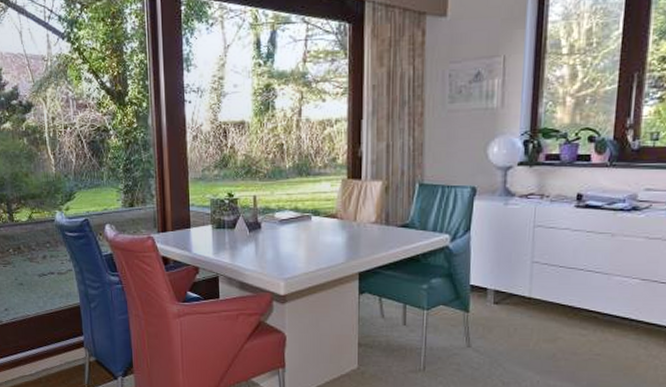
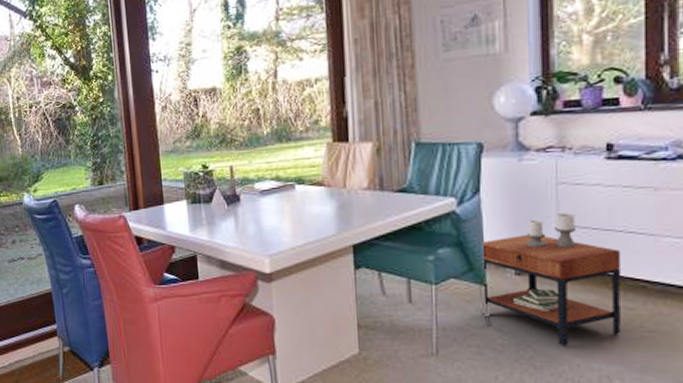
side table: none [464,252,581,366] -> present [480,213,622,347]

